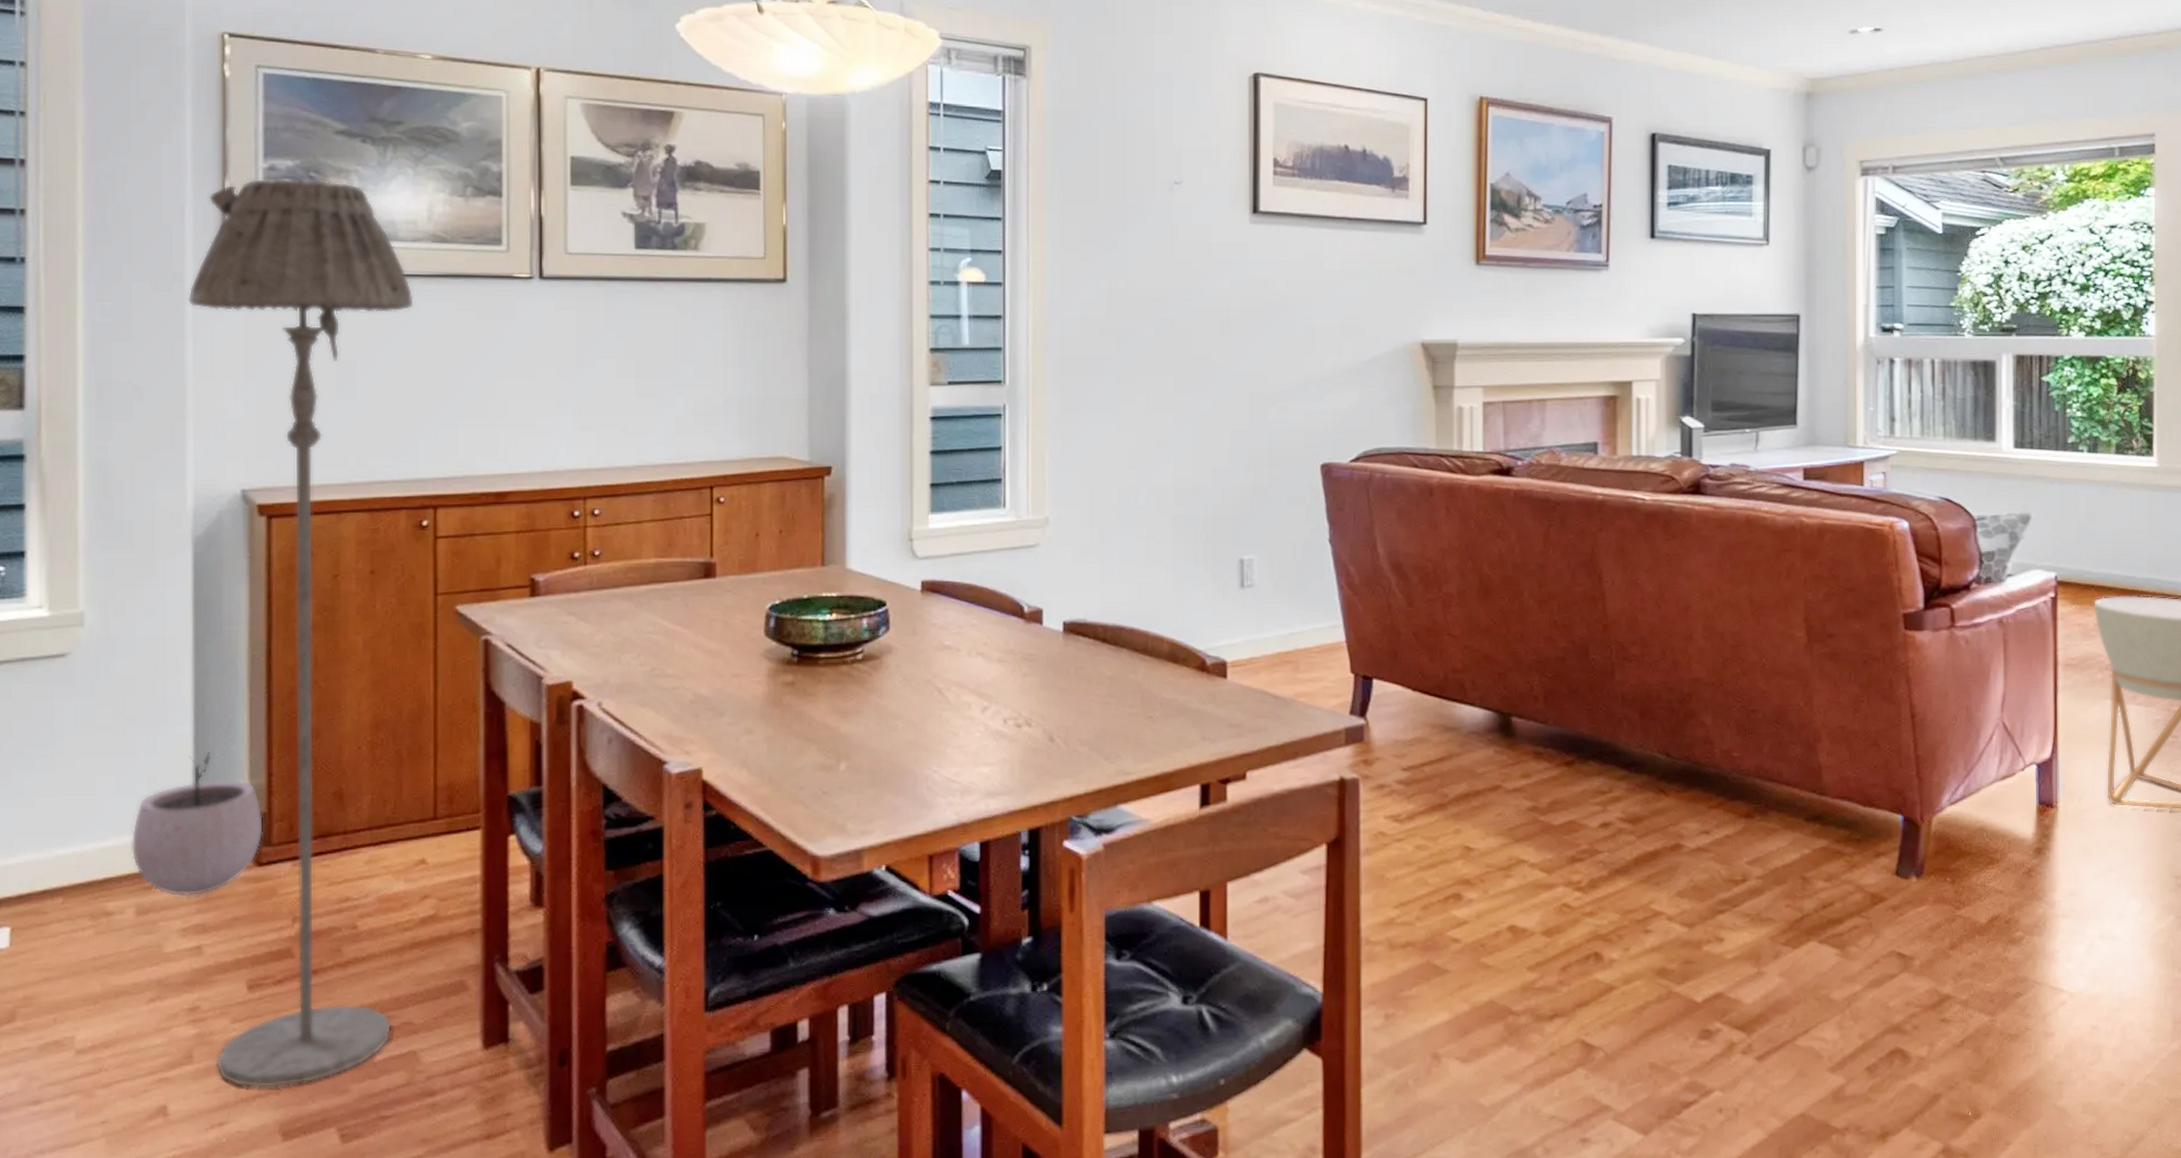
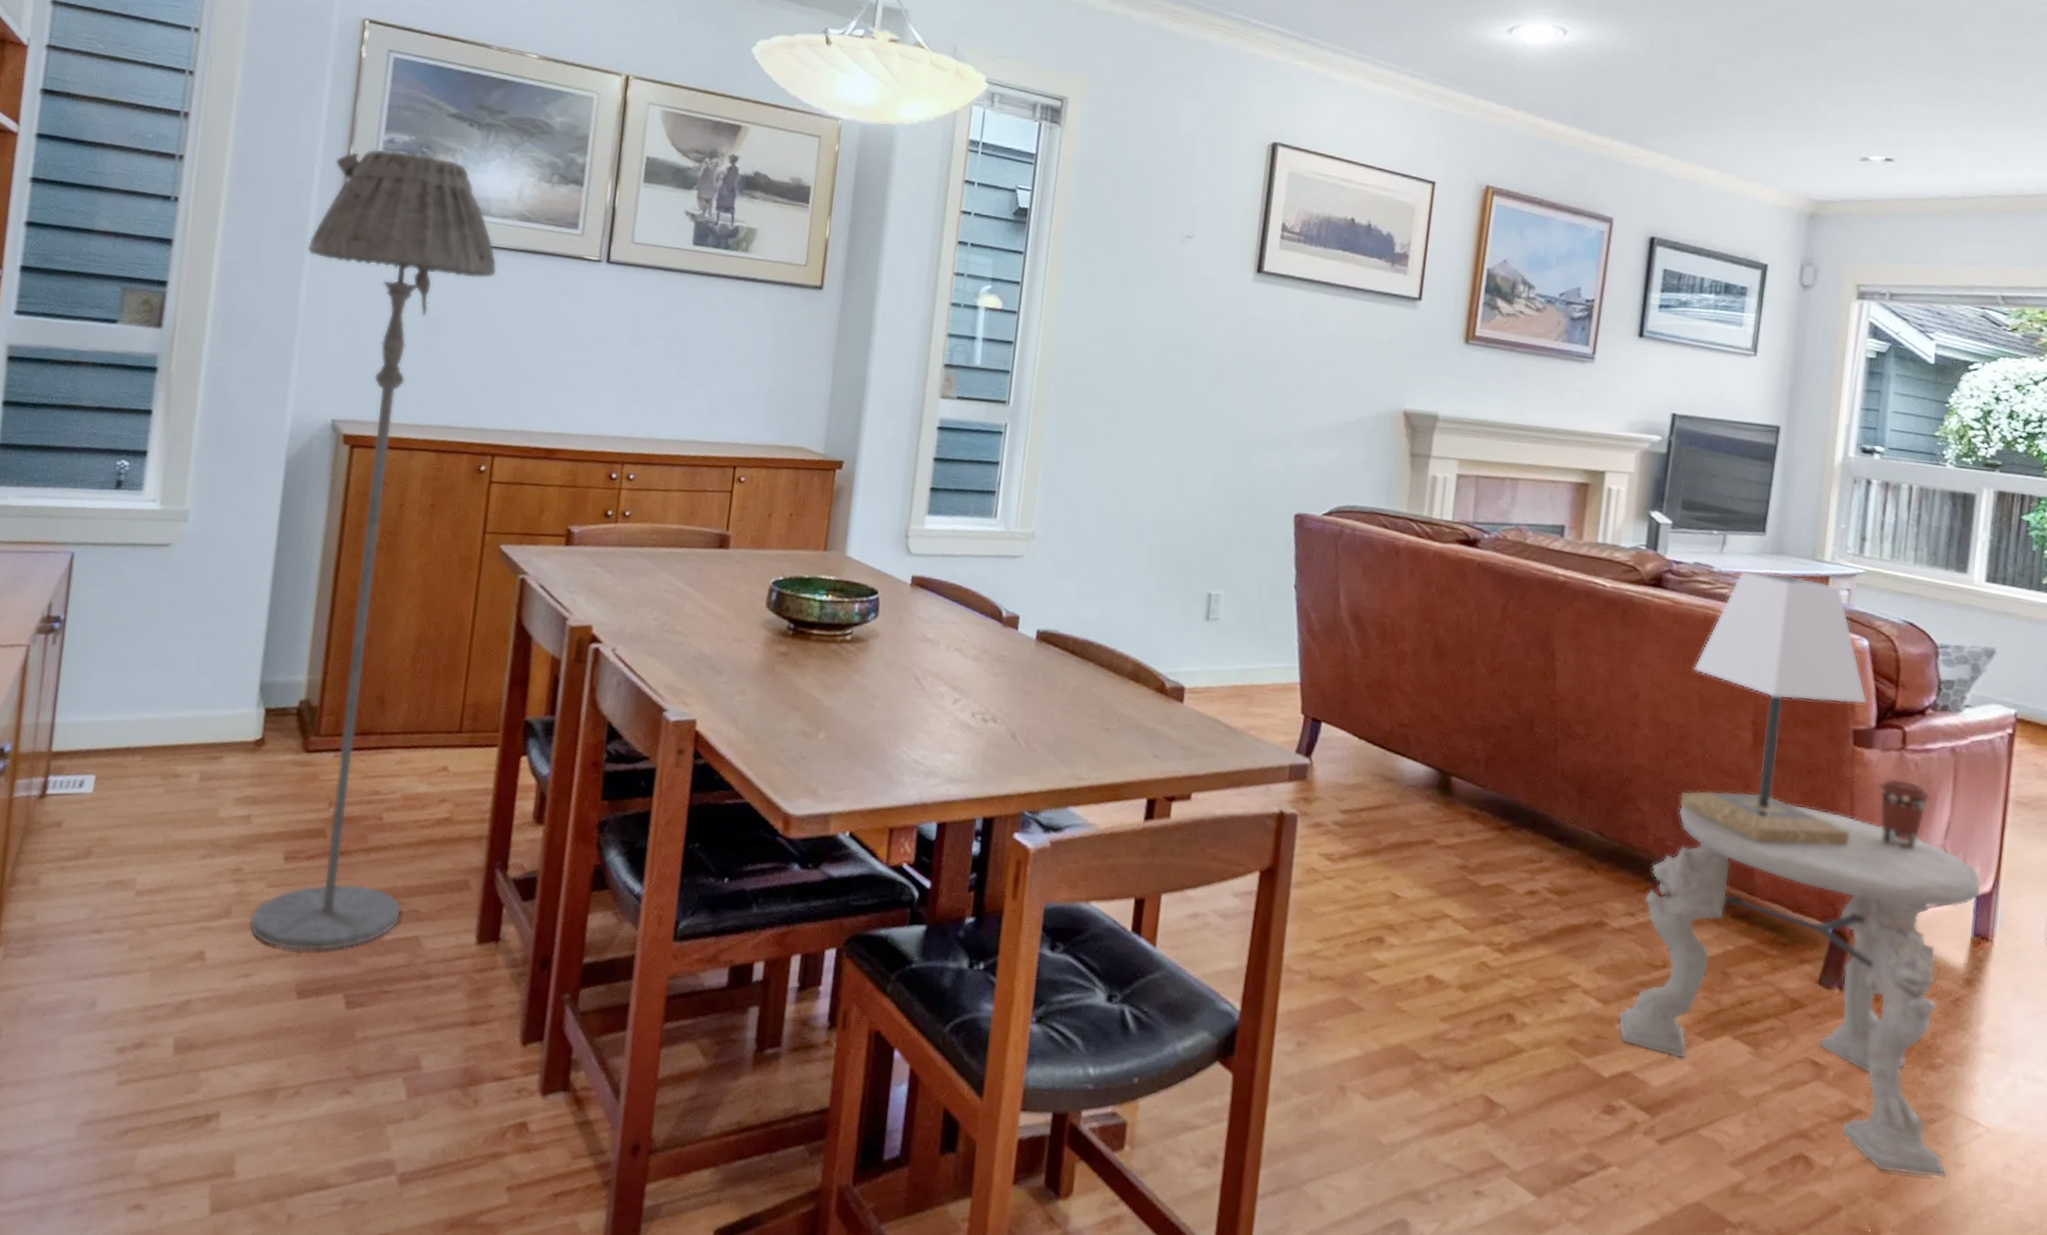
plant pot: present [131,752,264,897] -> none [202,646,316,772]
side table: none [1704,697,2041,1052] -> present [1618,804,1982,1178]
lamp: none [1740,465,1913,740] -> present [1678,571,1867,846]
coffee cup: none [1933,657,1984,728] -> present [1879,778,1931,850]

